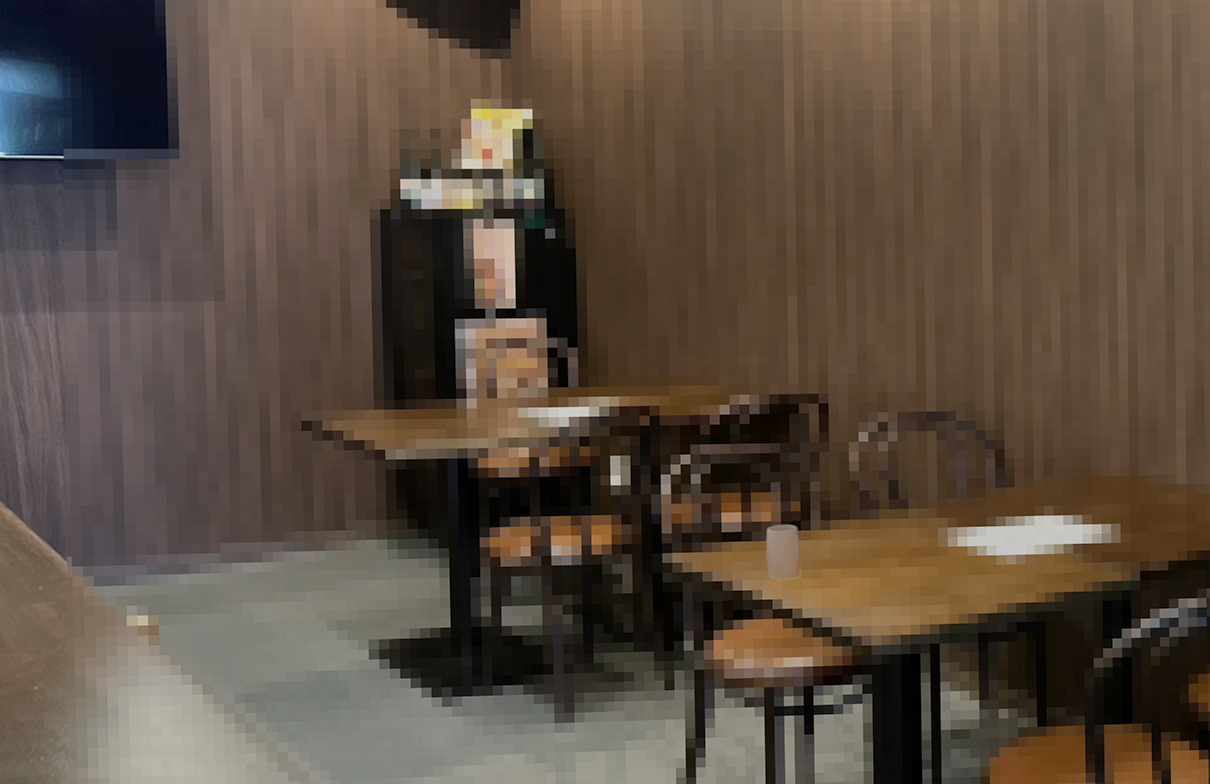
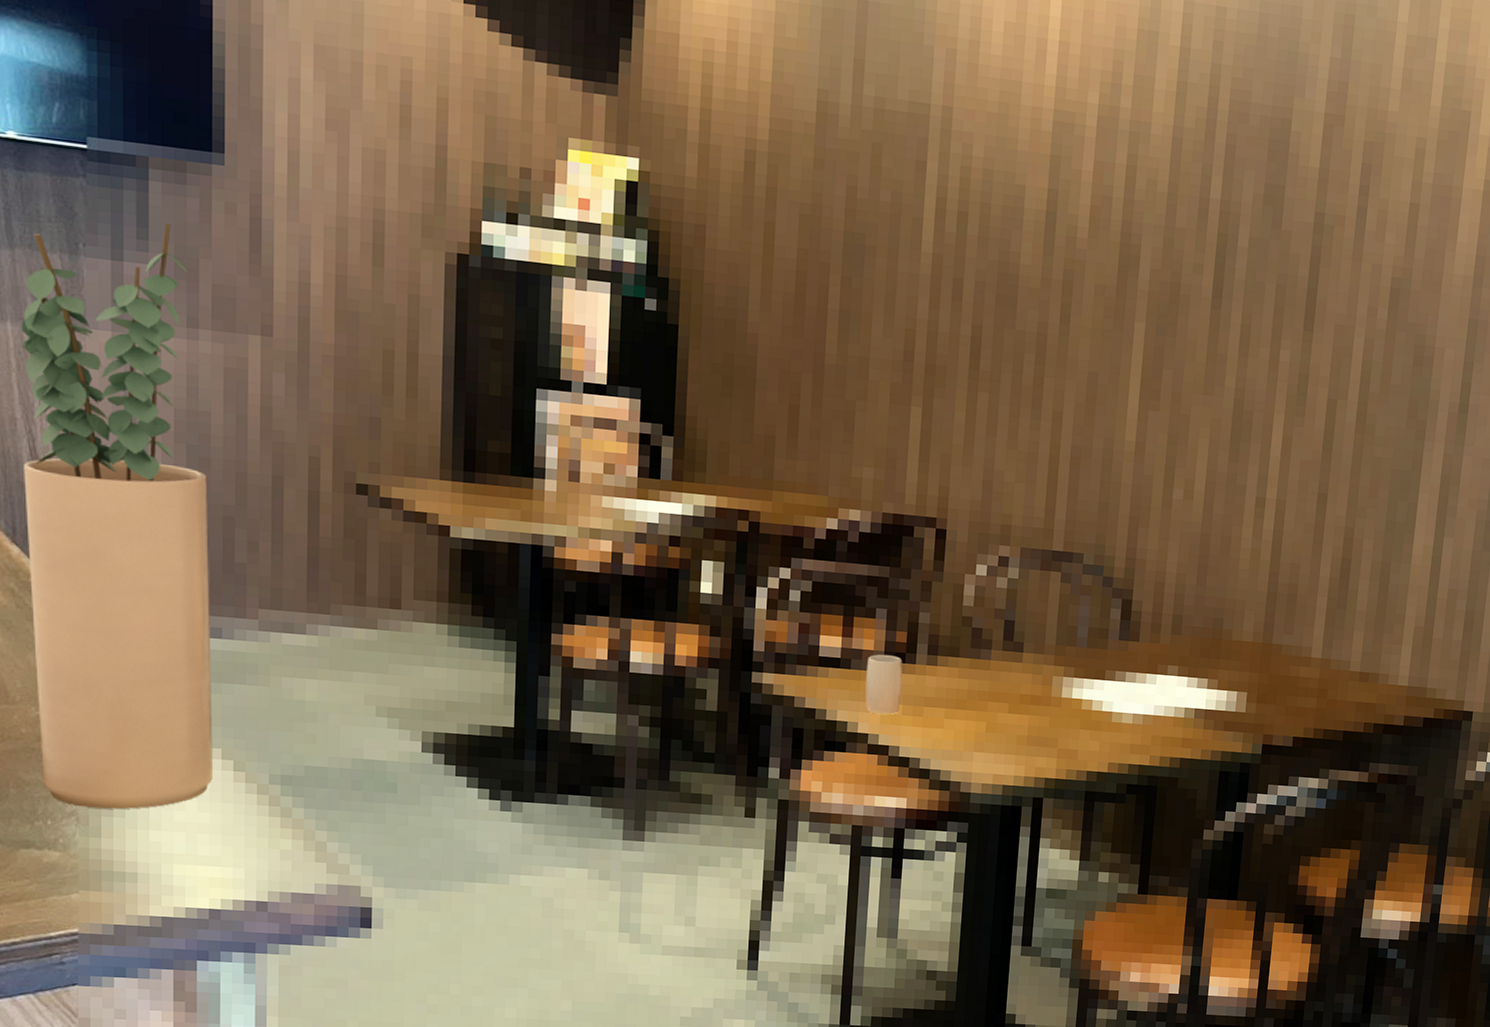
vase: none [11,214,184,741] -> present [21,223,213,810]

